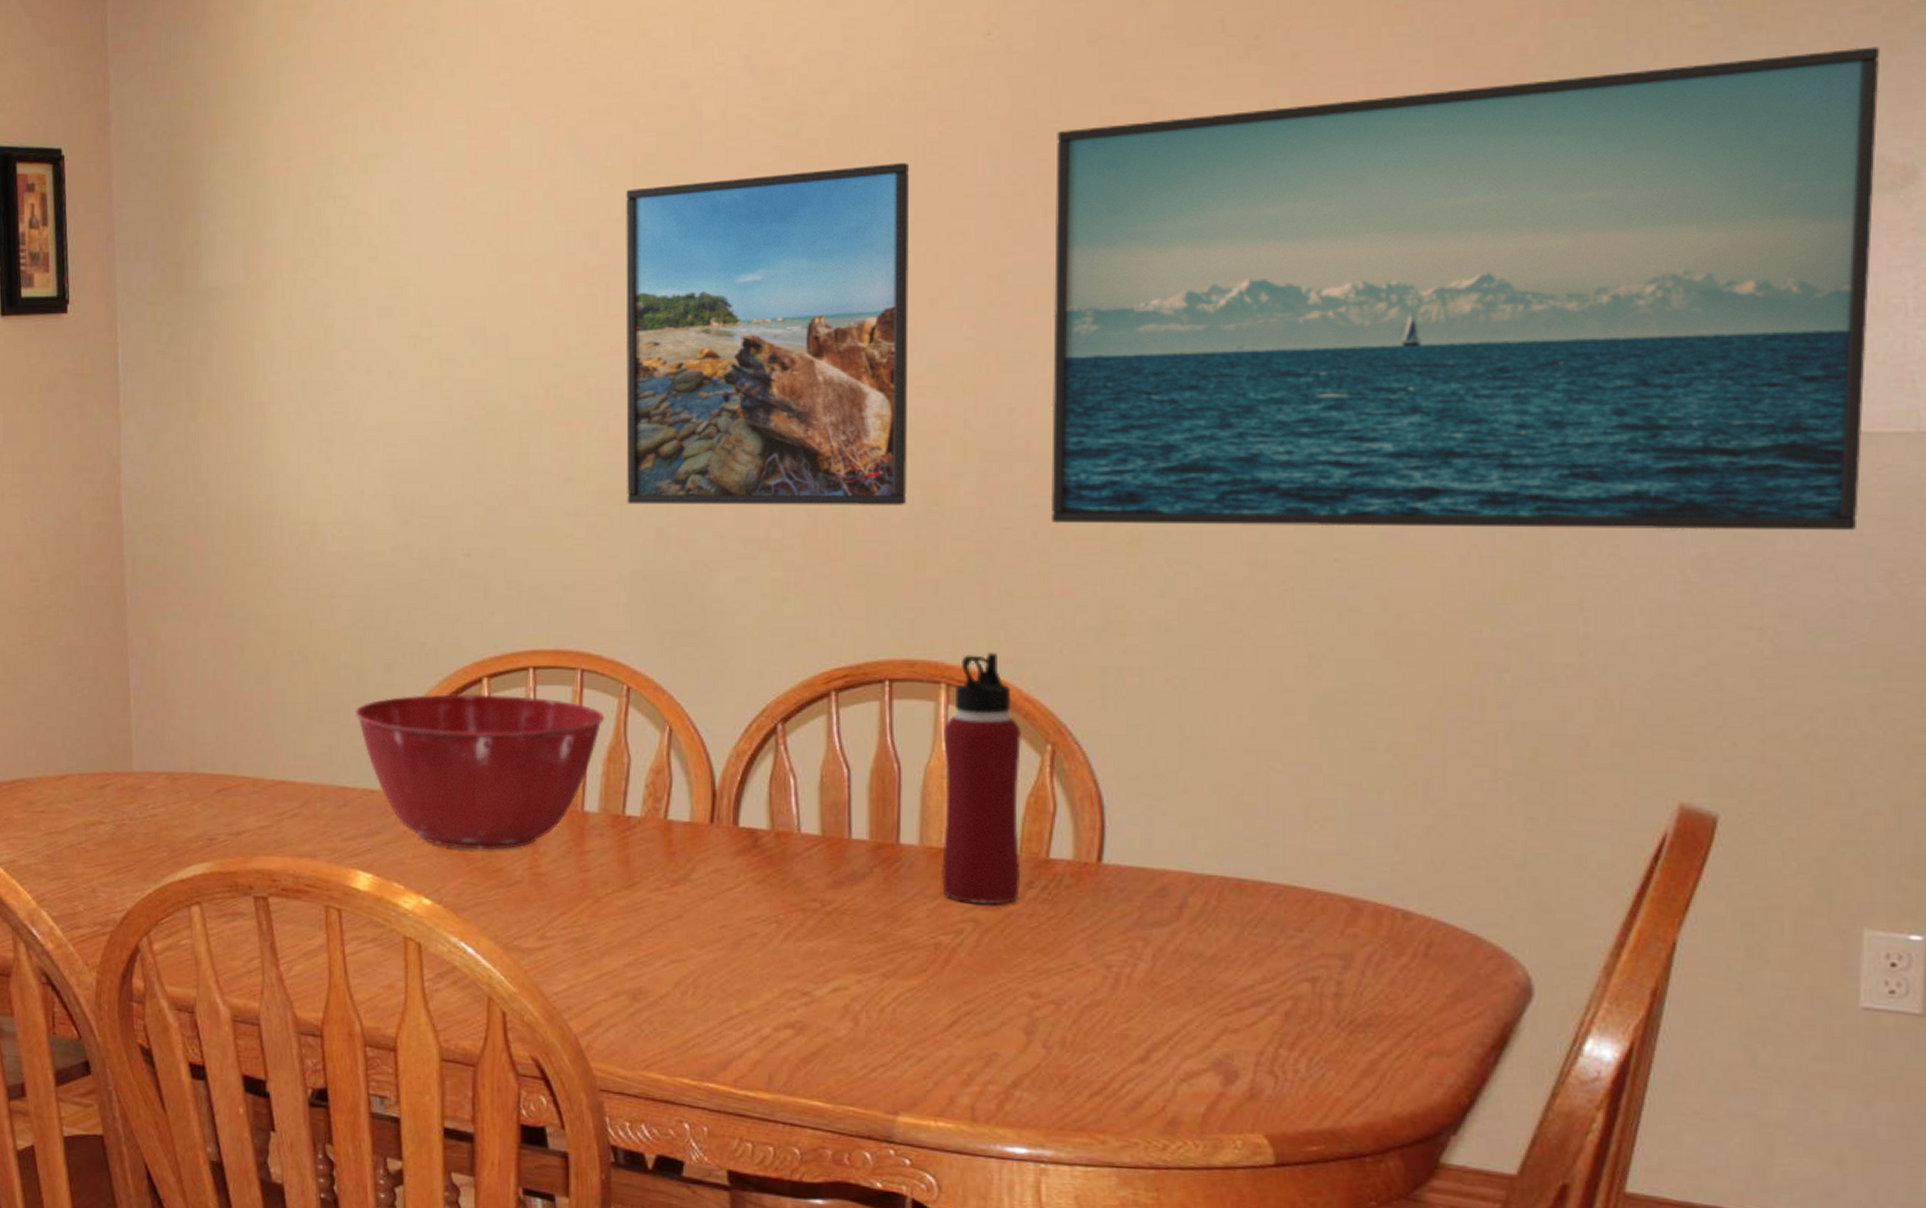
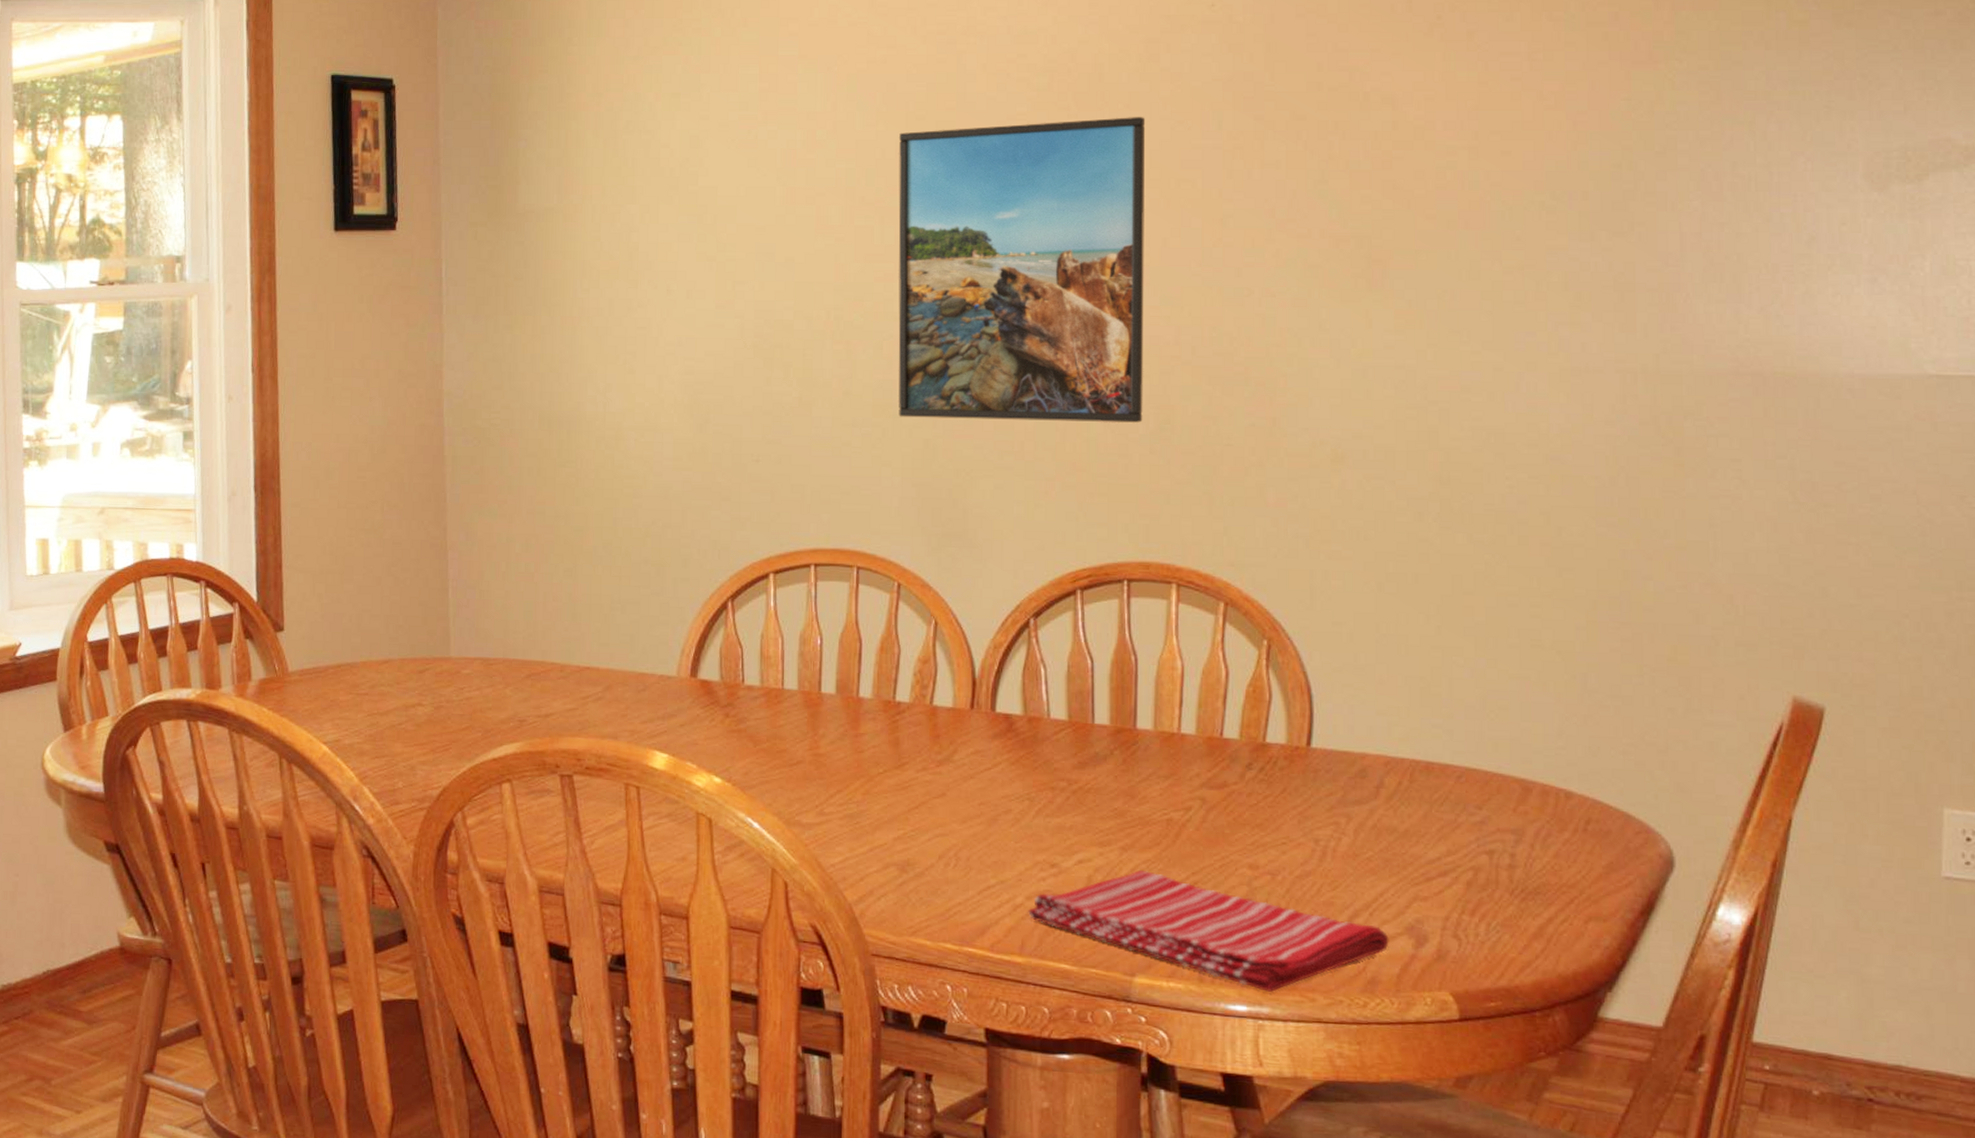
mixing bowl: present [355,693,605,850] -> none [654,588,878,732]
dish towel: none [776,999,1193,1133] -> present [1028,870,1389,992]
water bottle: present [942,652,1023,904] -> none [1173,556,1242,784]
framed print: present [1050,46,1881,531] -> none [1266,44,1946,461]

